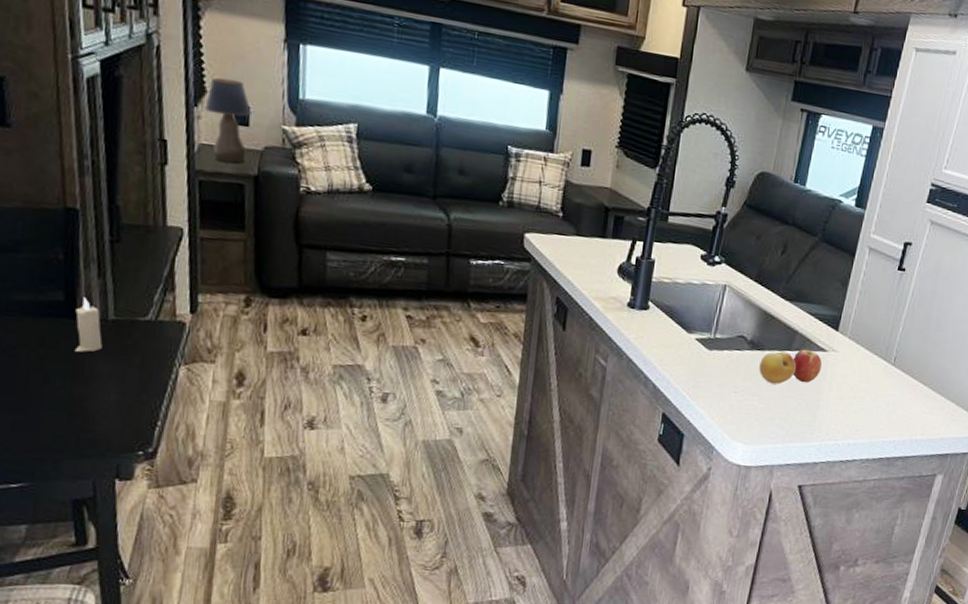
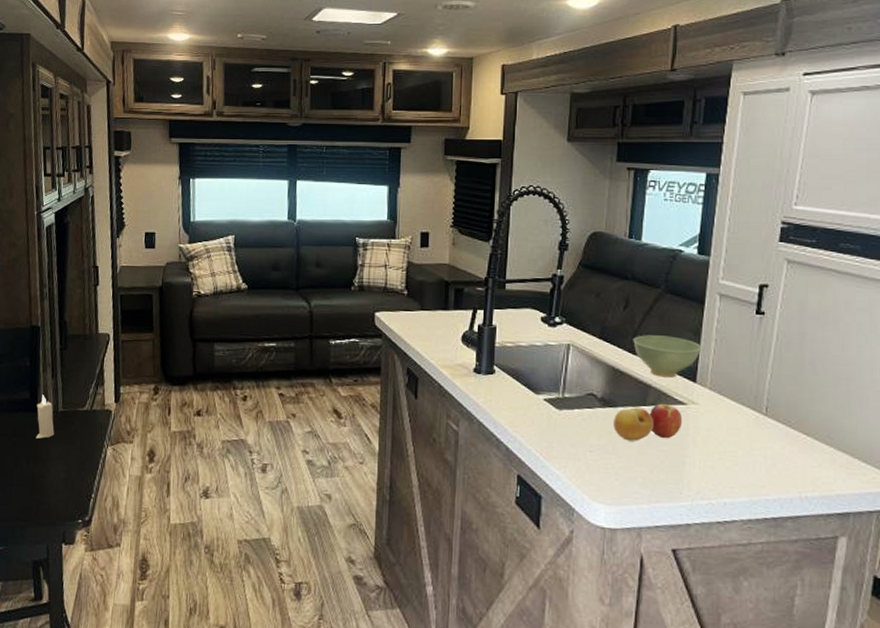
table lamp: present [204,77,253,164] -> none [124,213,158,278]
bowl: none [786,281,848,325] -> present [633,335,702,378]

